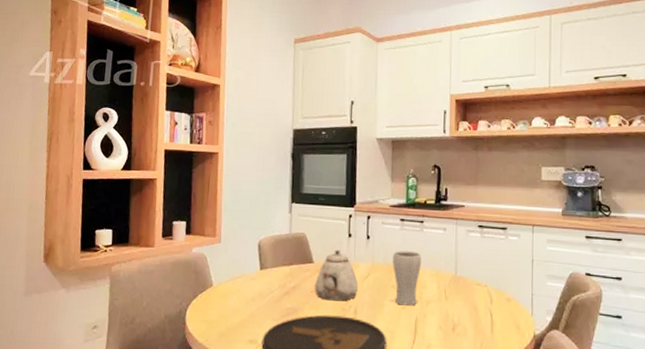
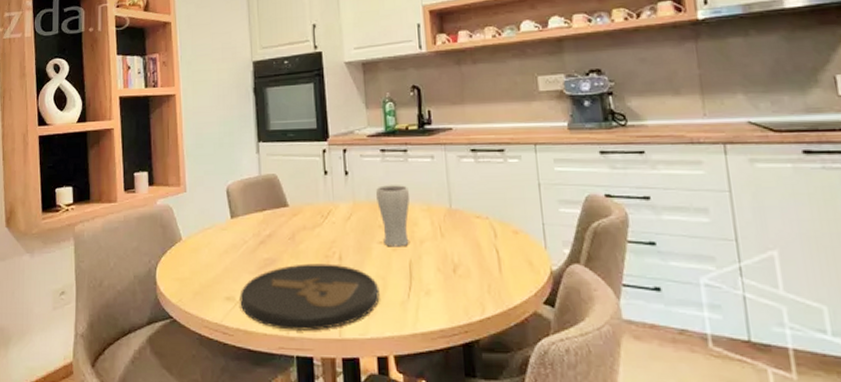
teapot: present [315,250,359,301] -> none [292,190,341,247]

